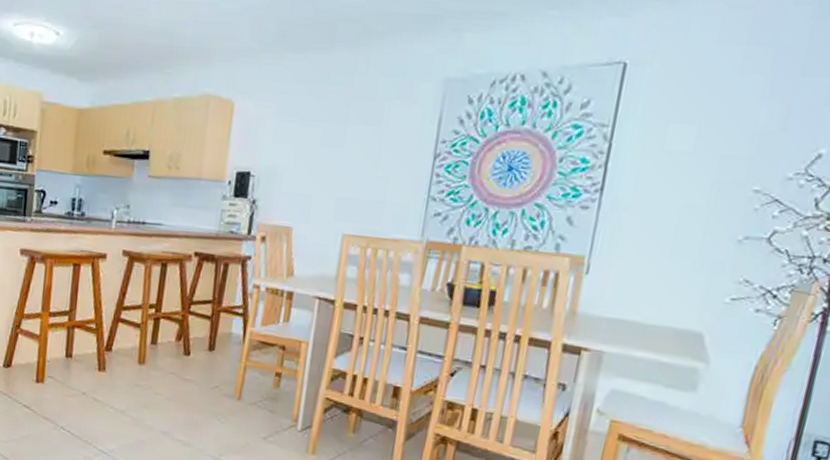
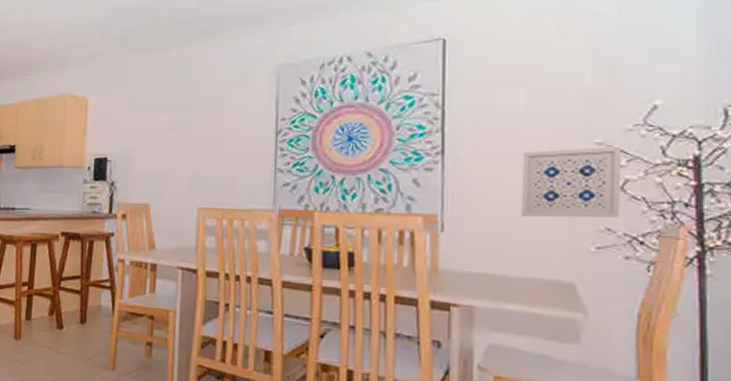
wall art: none [666,194,777,270] -> present [521,147,621,218]

